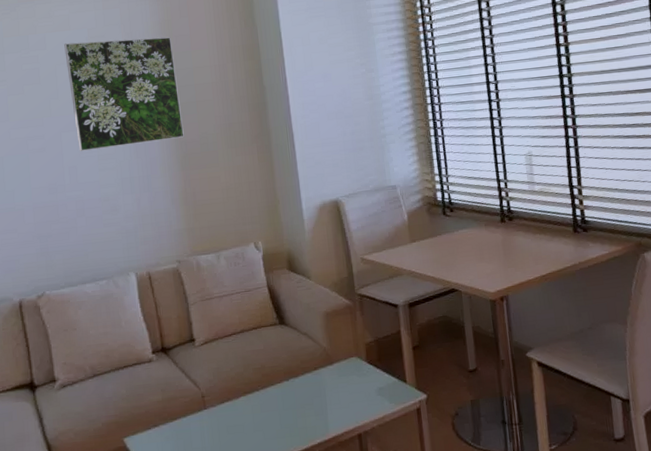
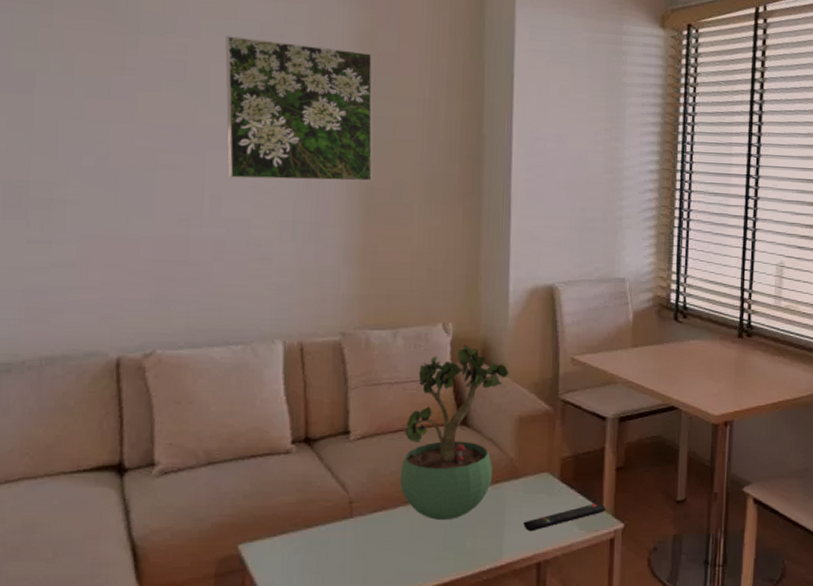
potted plant: none [236,258,313,405] -> present [400,345,509,520]
remote control: none [341,378,409,408] -> present [522,503,606,532]

